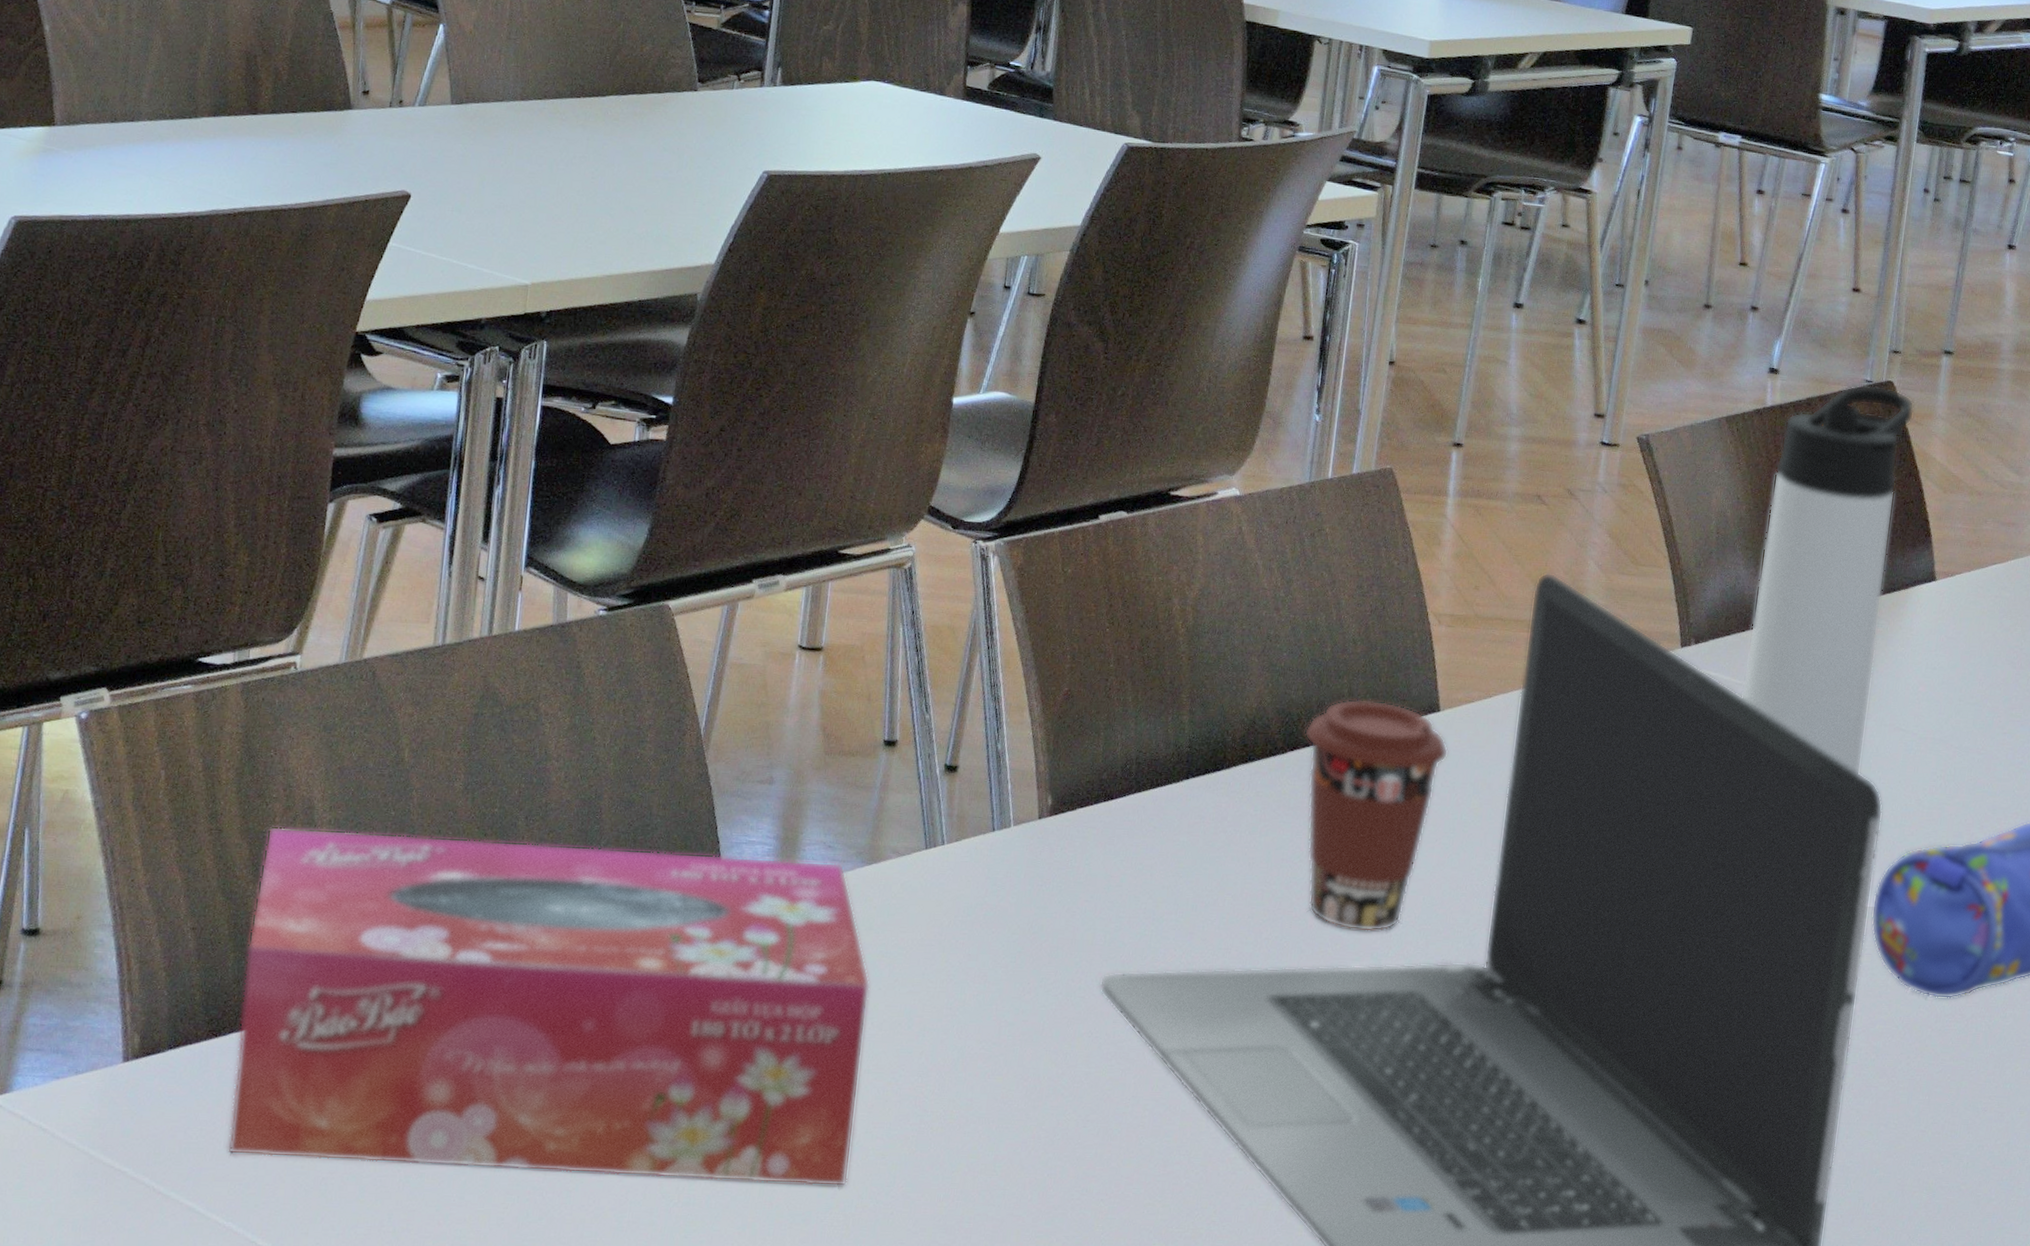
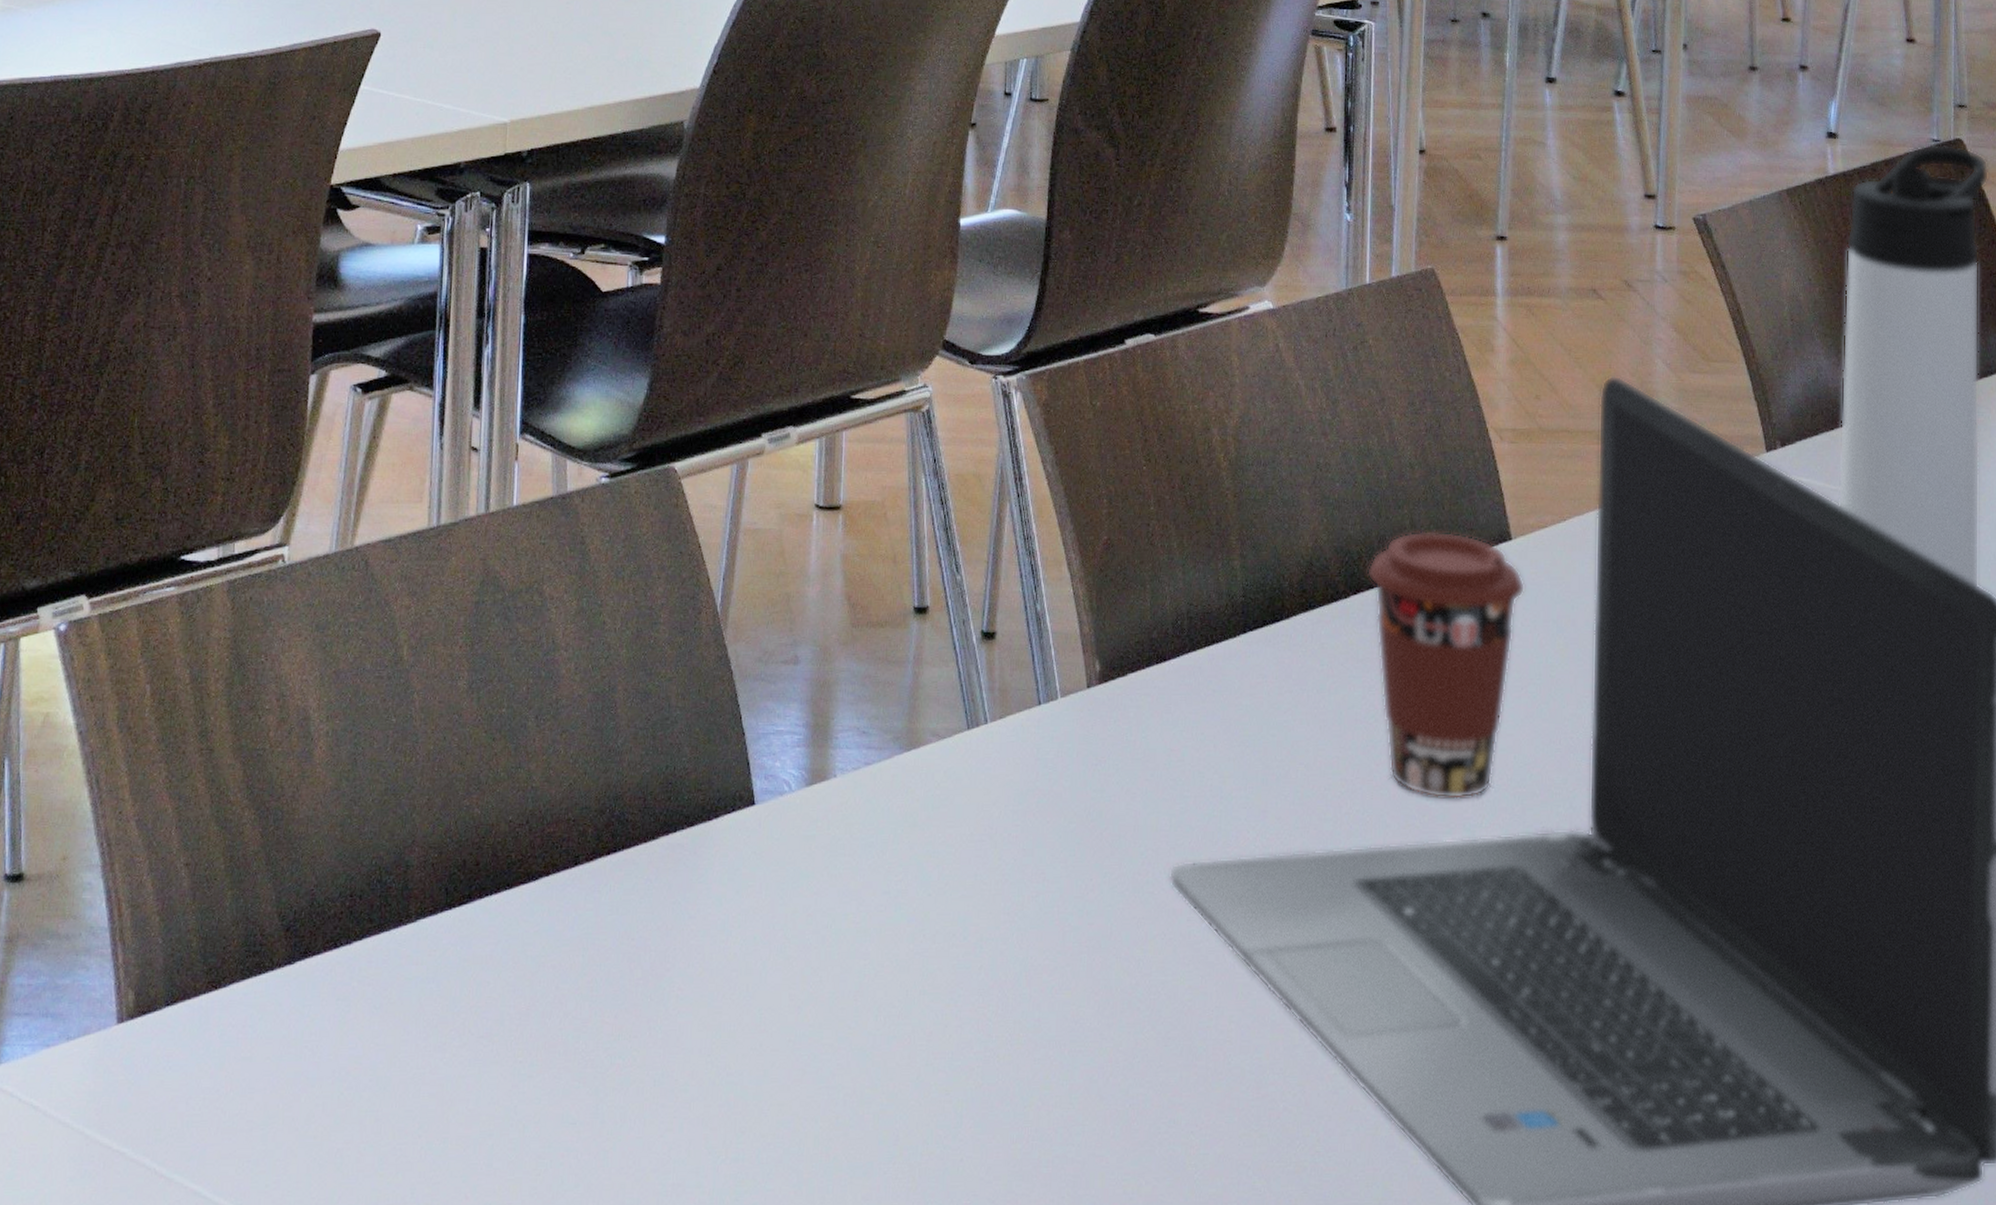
tissue box: present [228,826,871,1187] -> none [234,741,919,1132]

